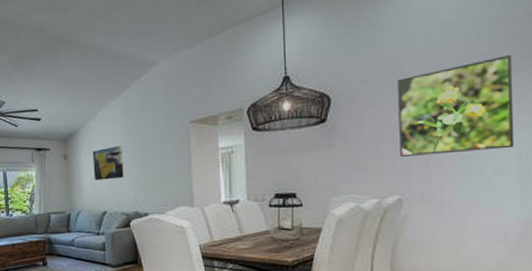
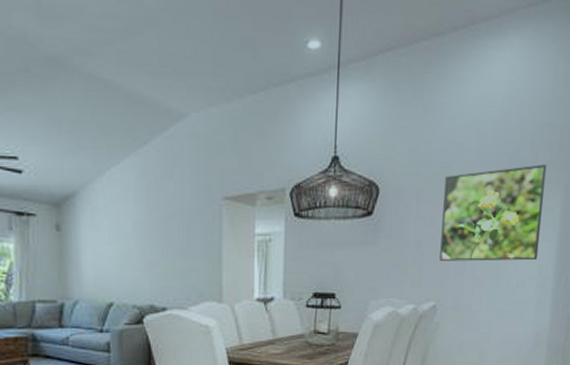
wall art: present [92,145,124,181] -> none [96,218,137,263]

